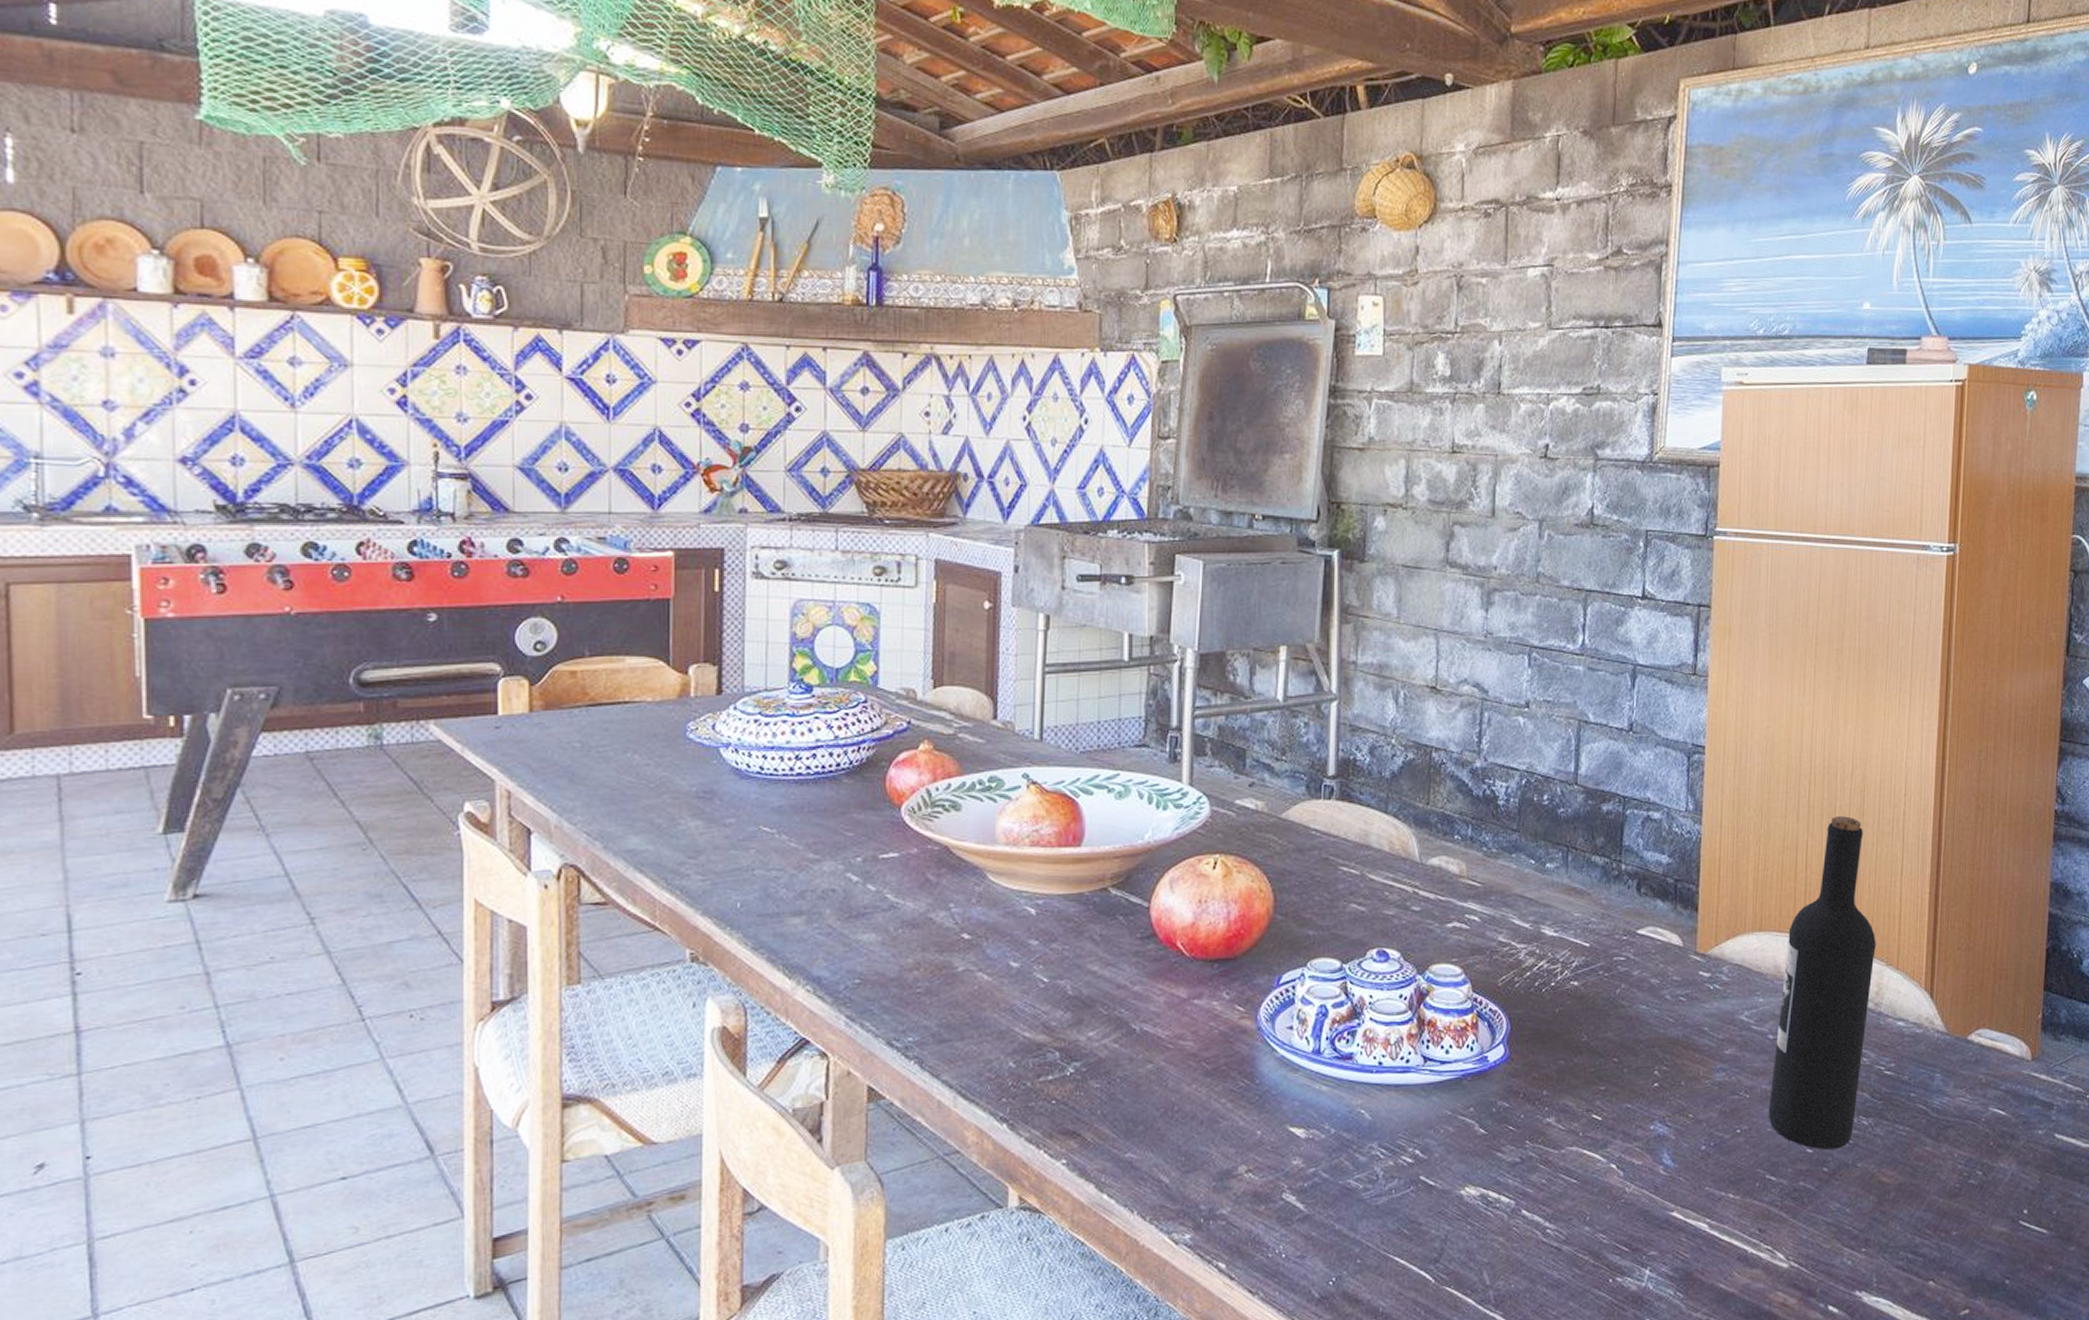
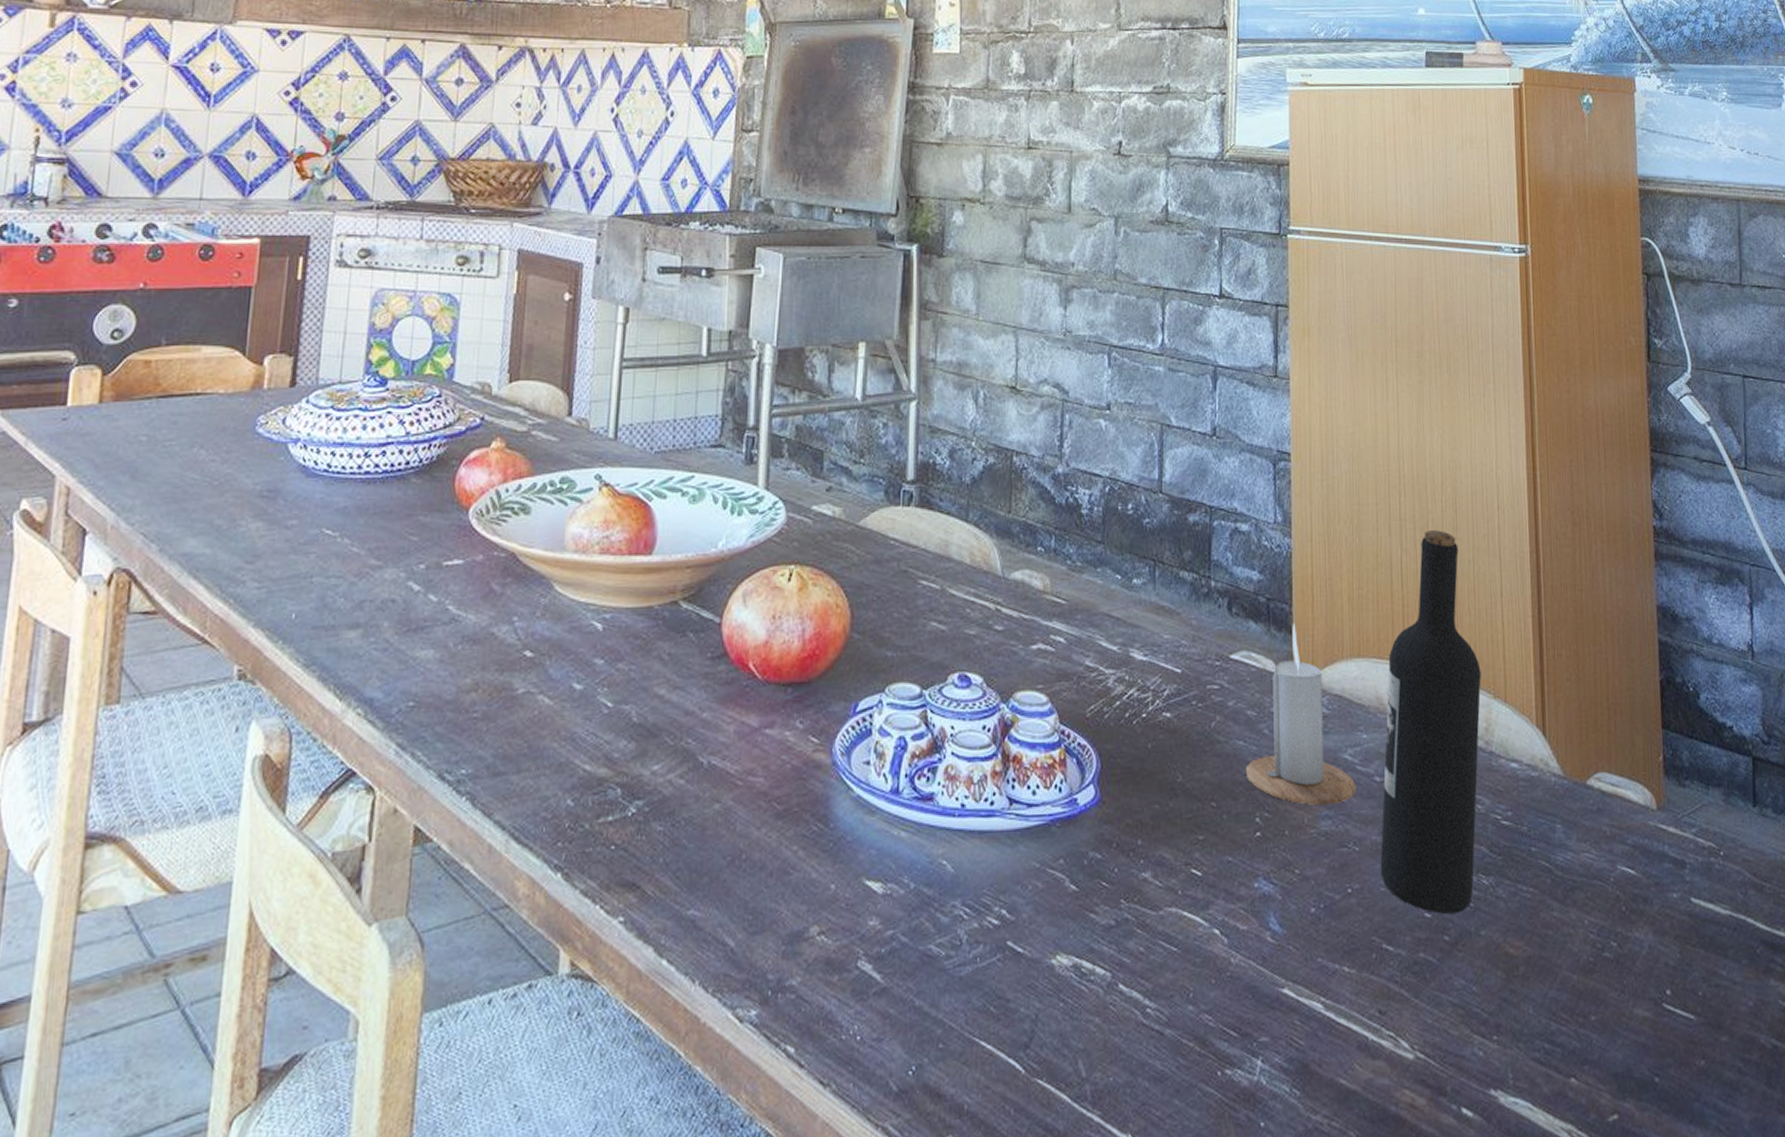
candle: none [1646,902,1750,1060] -> present [1245,623,1356,806]

